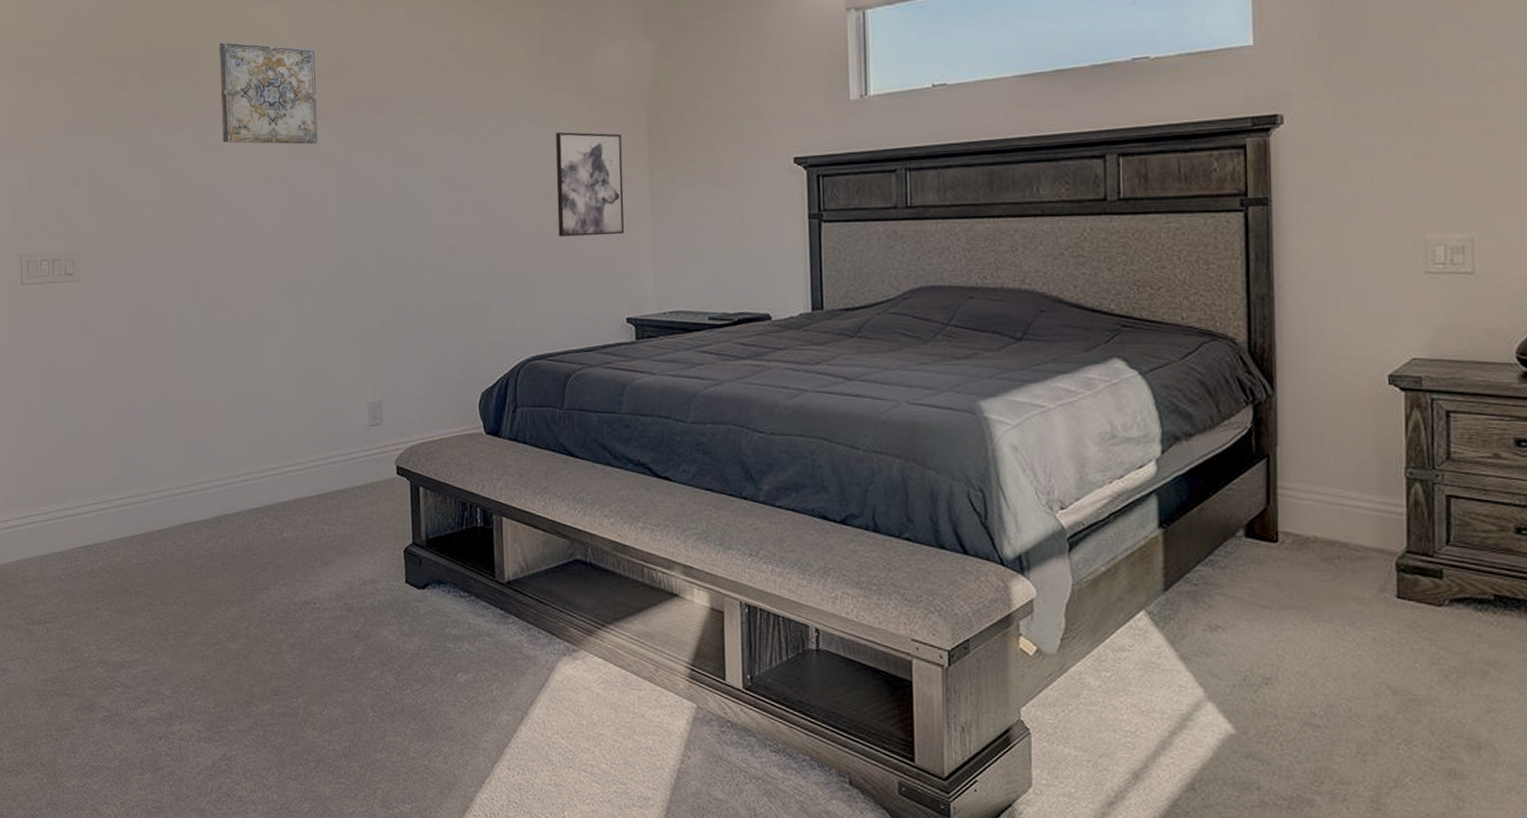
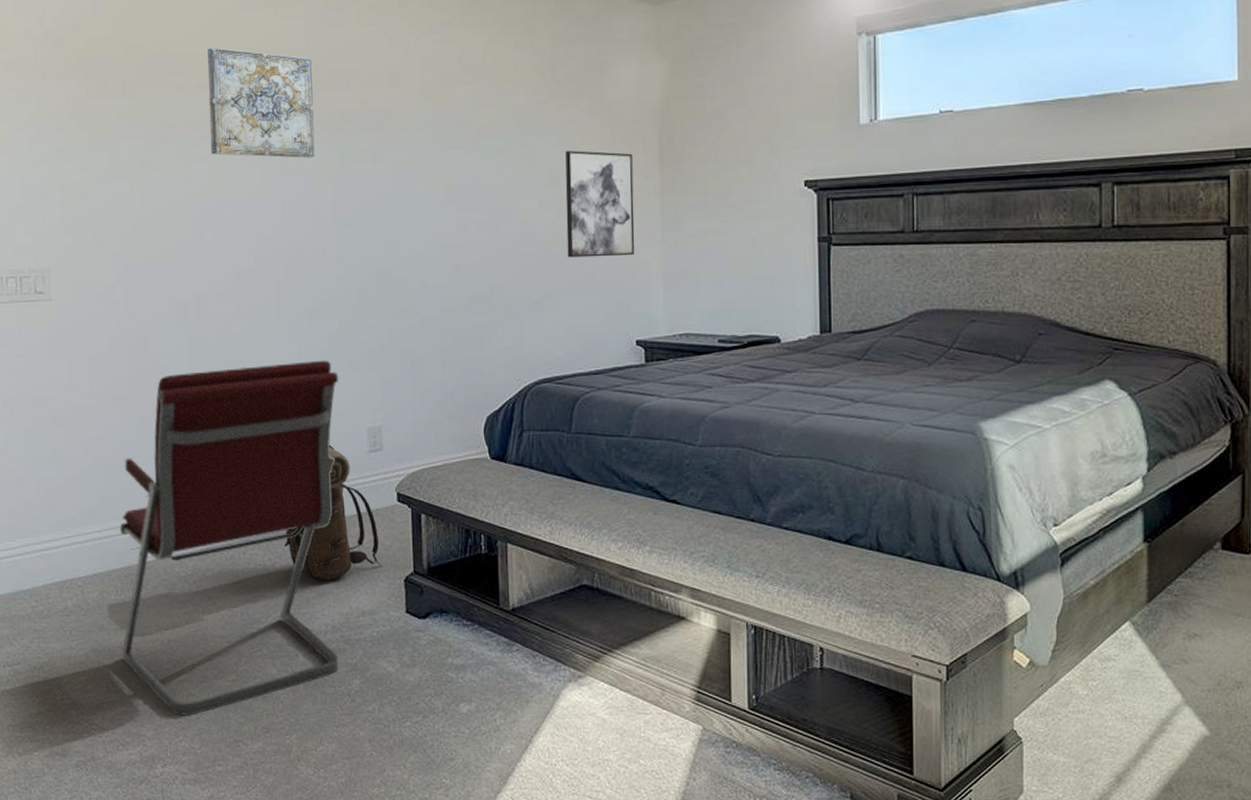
office chair: none [140,337,343,676] -> present [119,360,339,716]
backpack: none [291,418,383,550] -> present [284,444,383,581]

